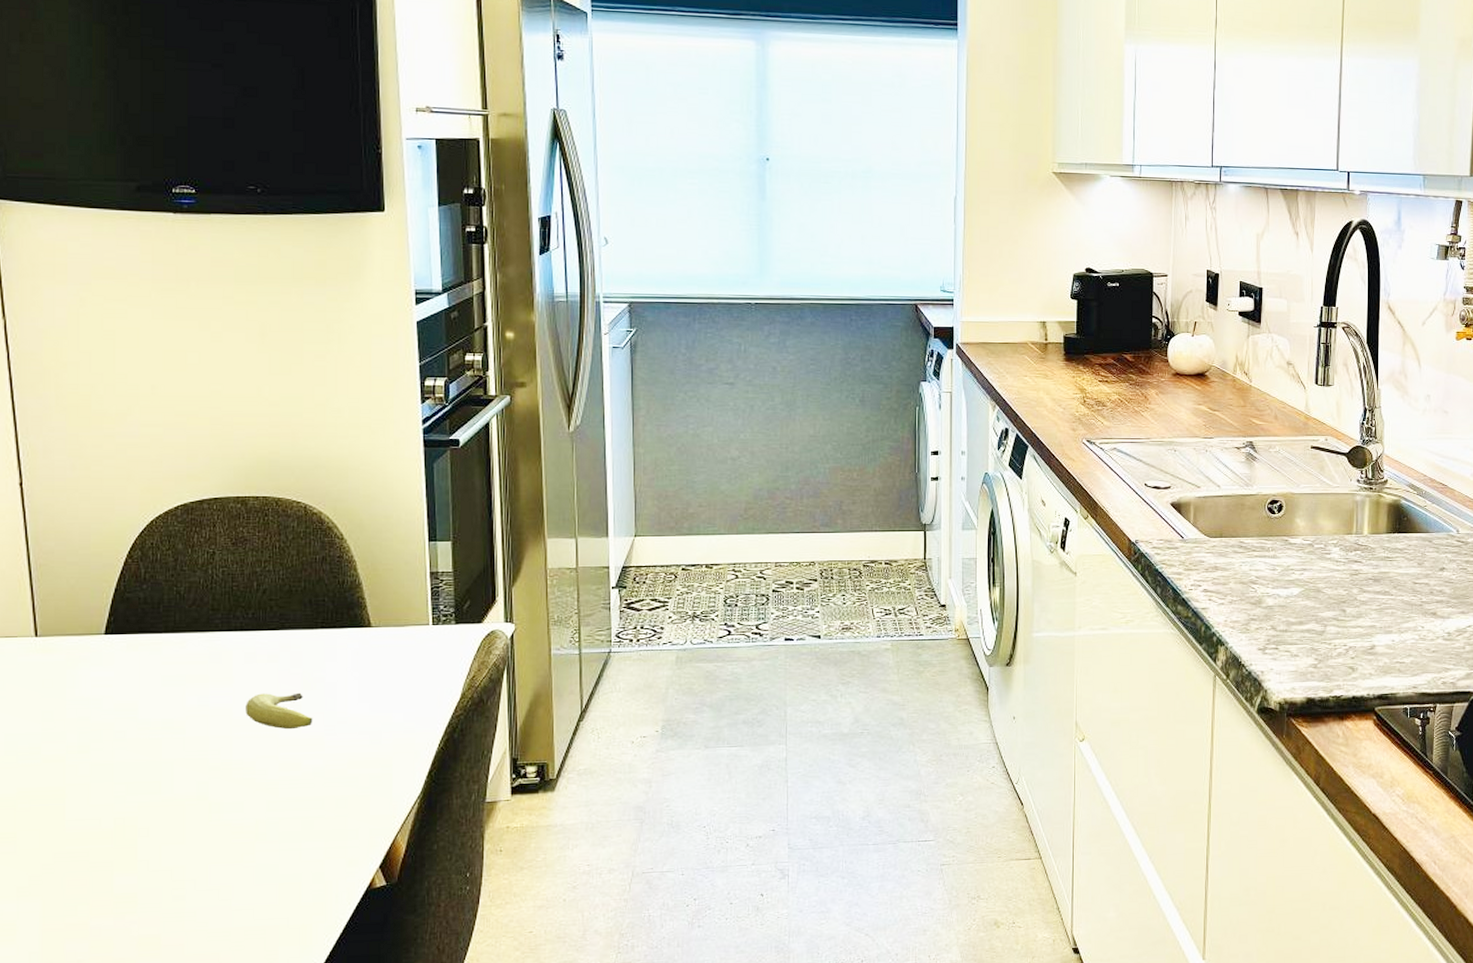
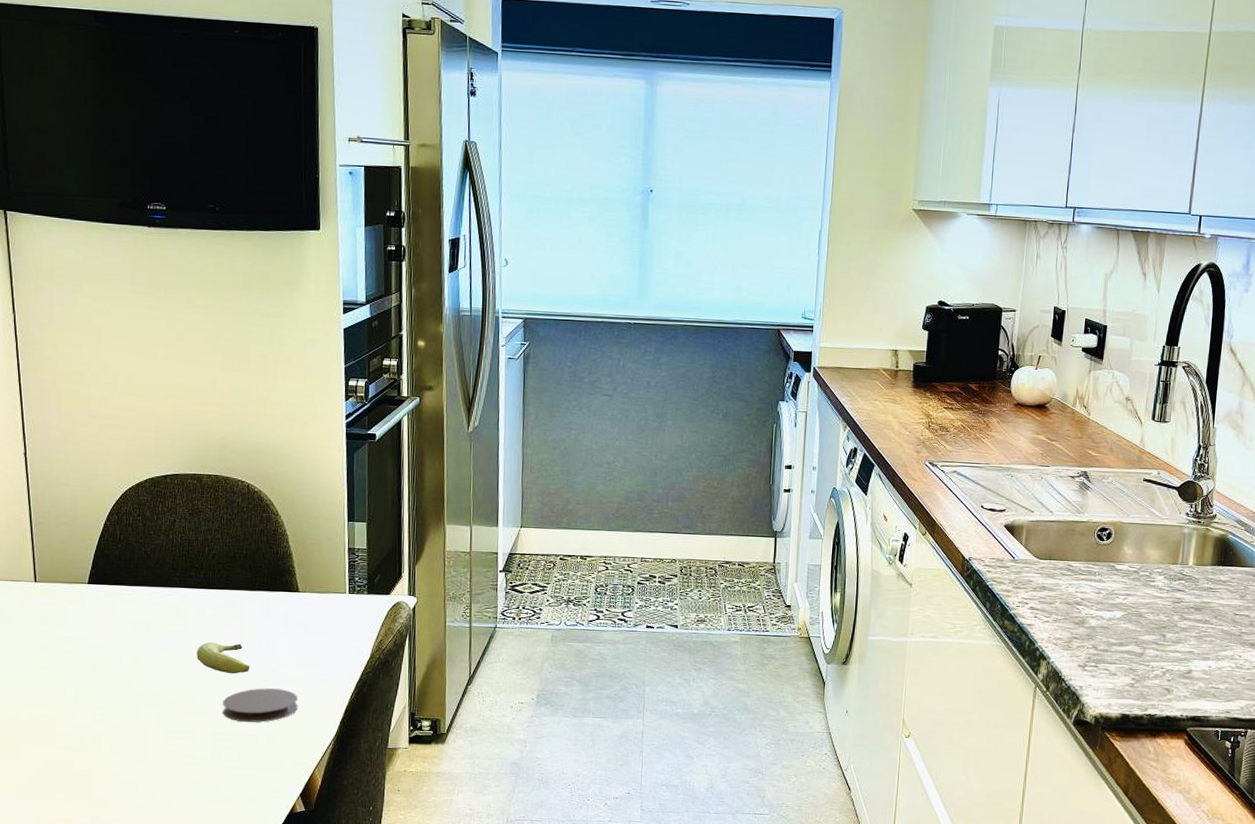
coaster: none [279,742,374,786] -> present [222,688,298,723]

